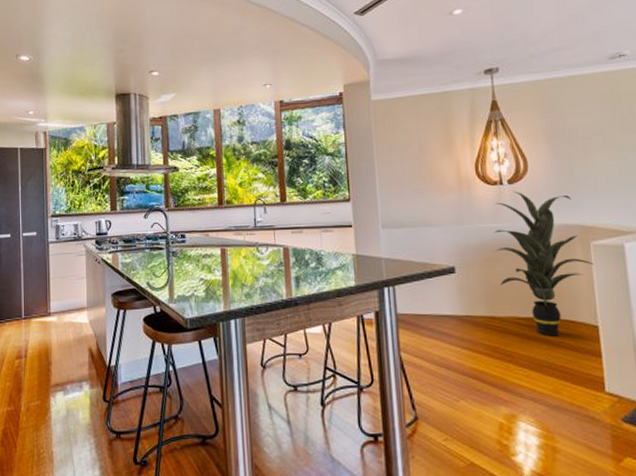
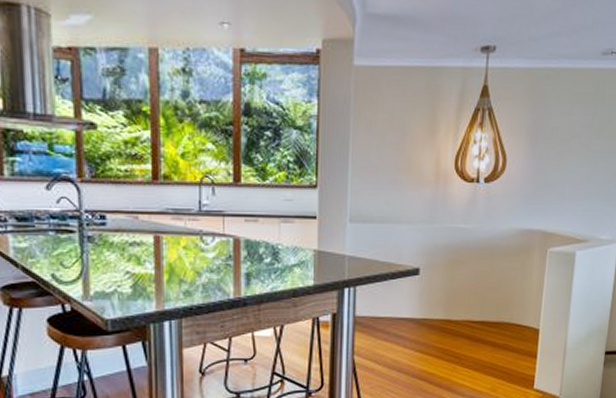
indoor plant: present [494,191,594,336] -> none [460,190,547,339]

